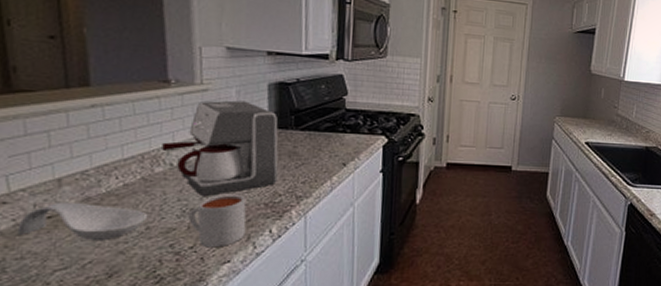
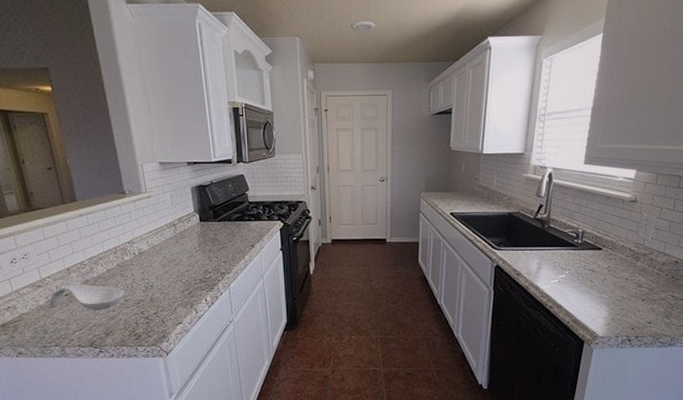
coffee maker: present [162,100,279,197] -> none [127,202,206,277]
mug: present [188,195,247,248] -> none [150,274,189,313]

